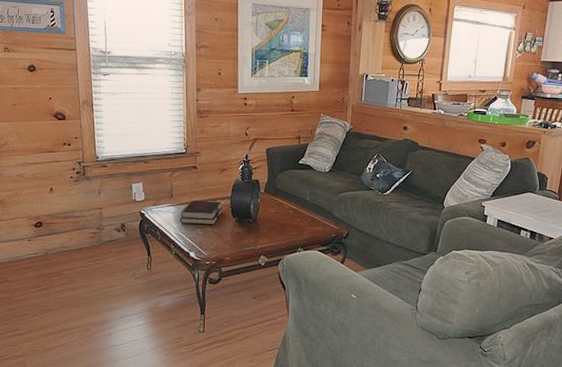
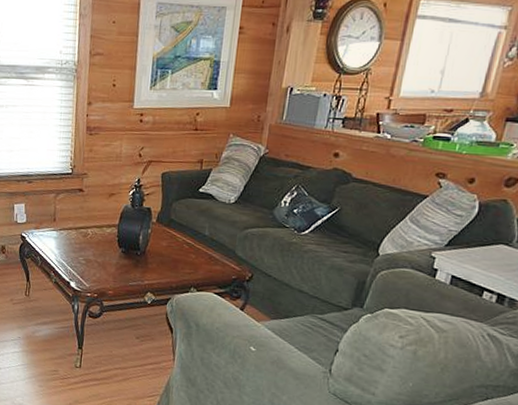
hardback book: present [179,200,223,225] -> none [61,226,109,255]

